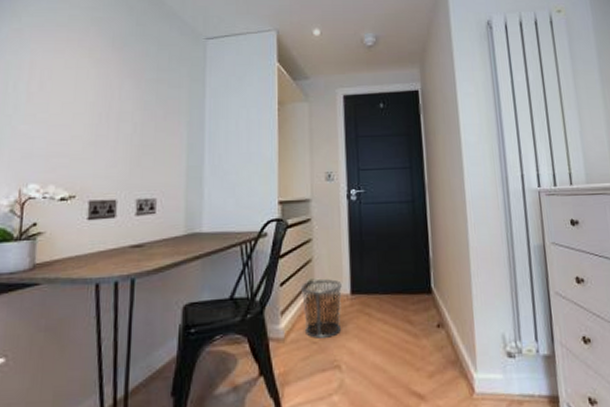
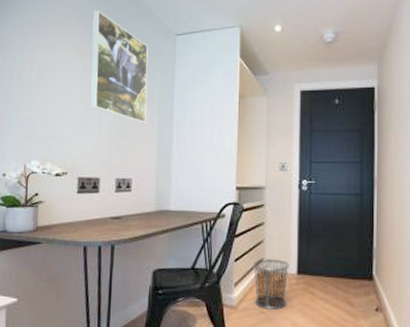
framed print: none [105,13,174,135] -> present [90,10,148,123]

